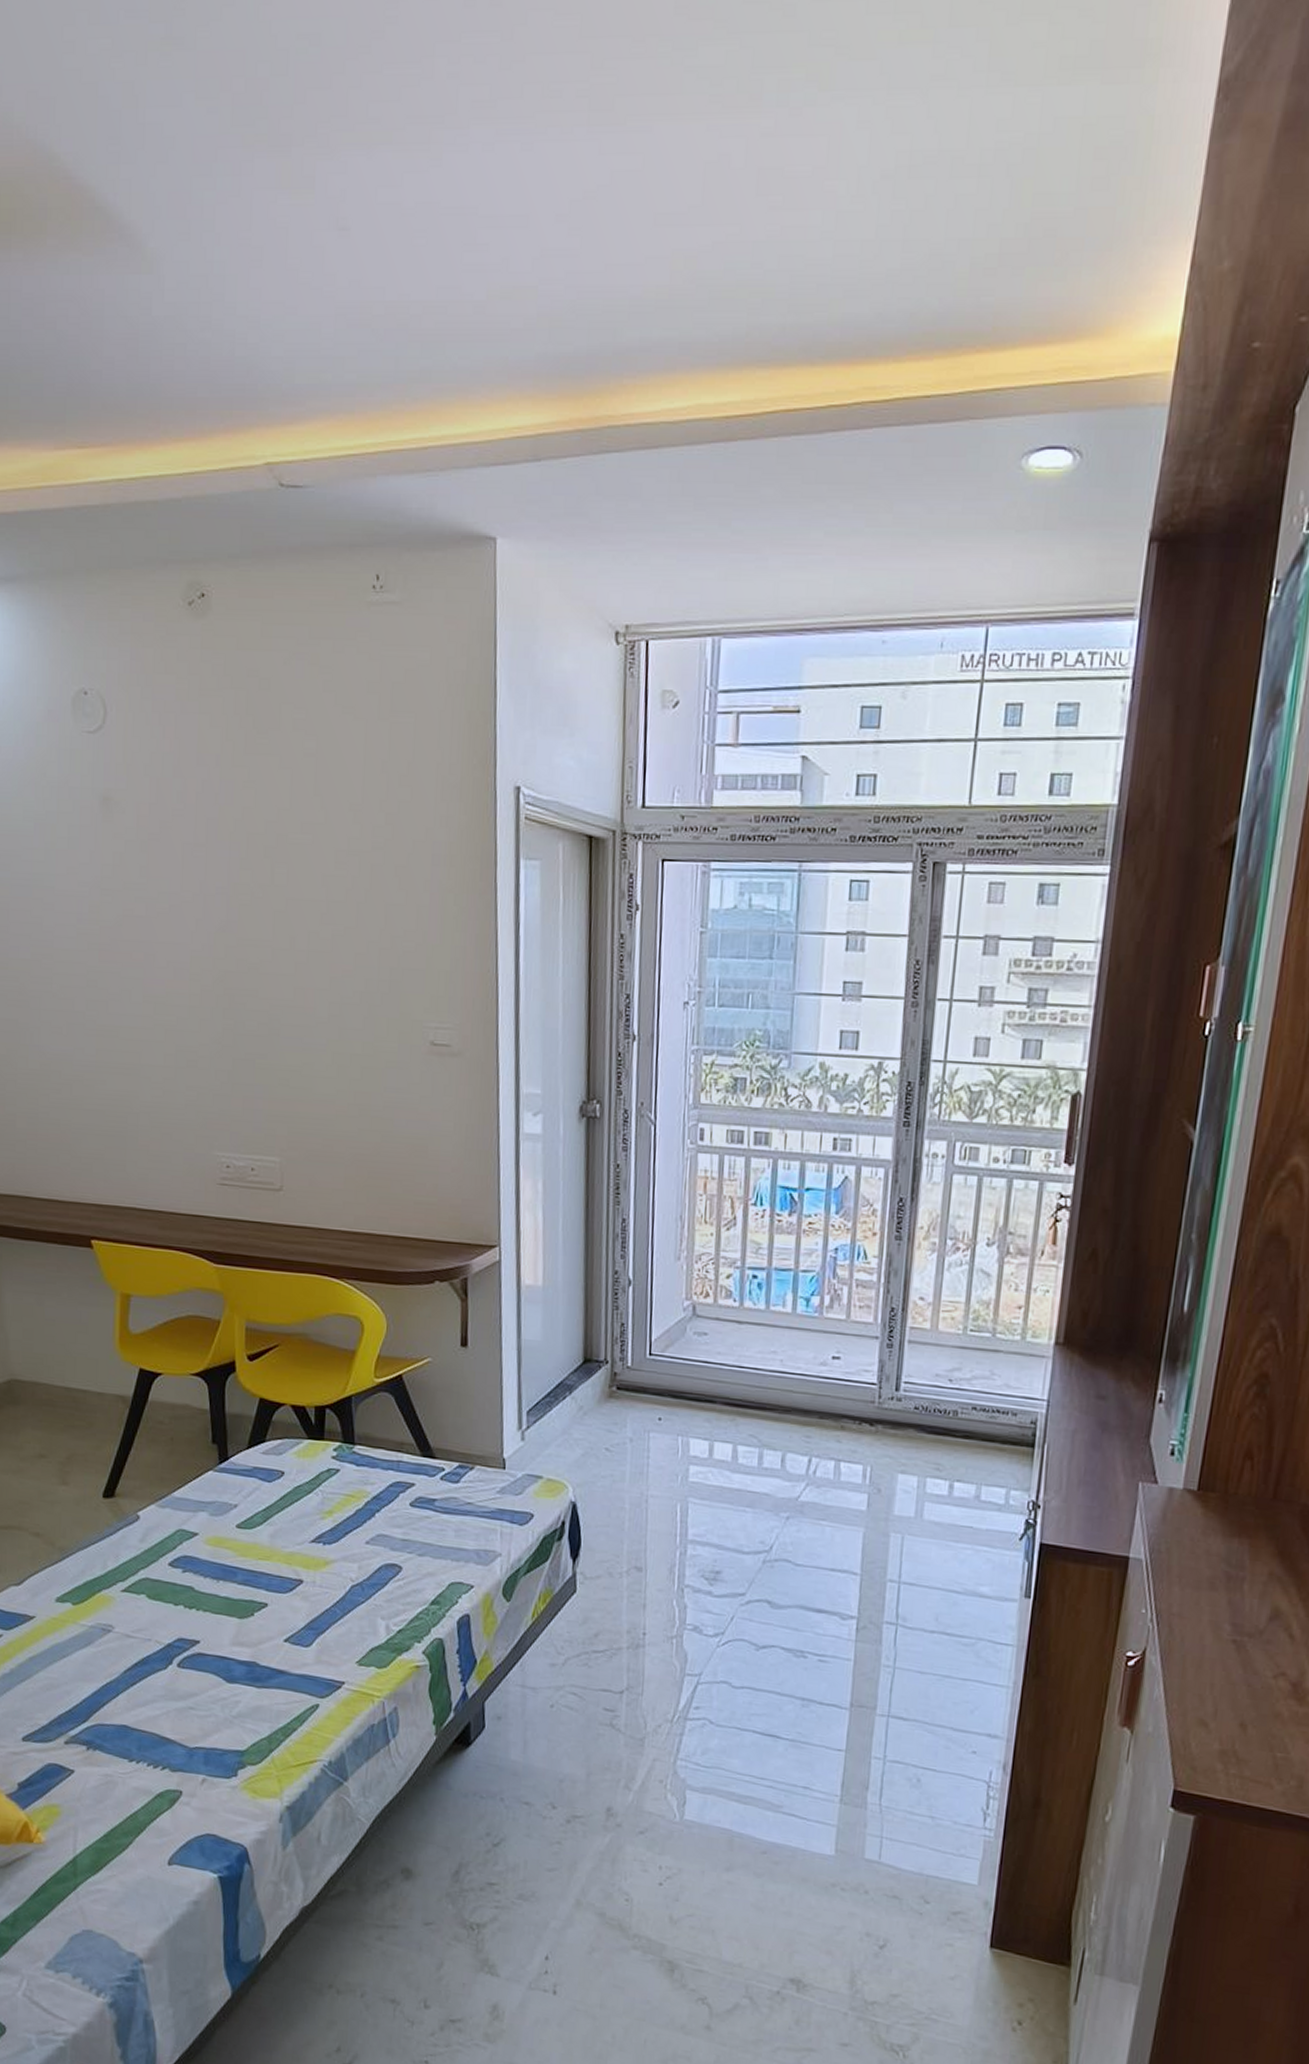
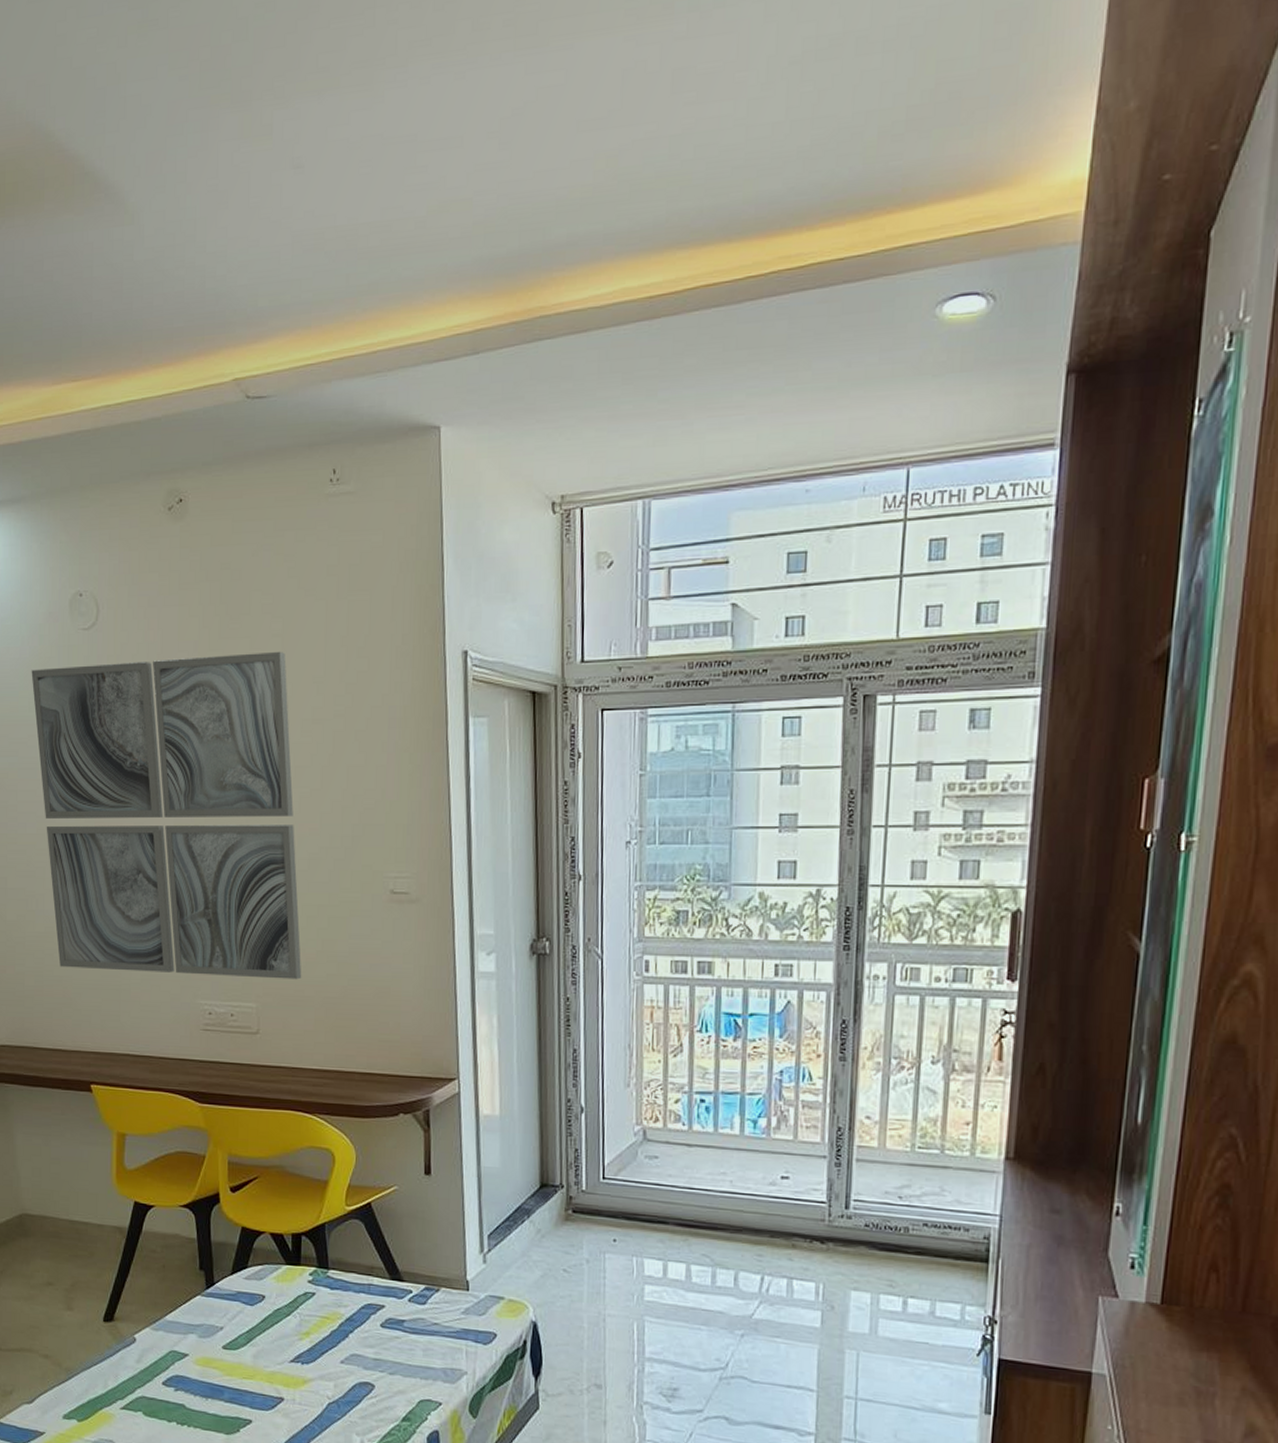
wall art: none [26,772,332,1134] -> present [31,651,302,980]

